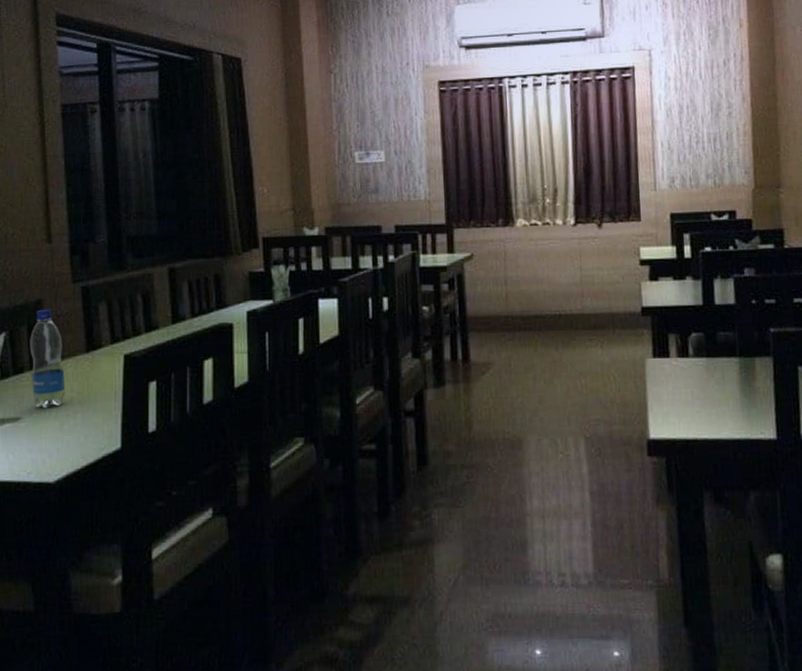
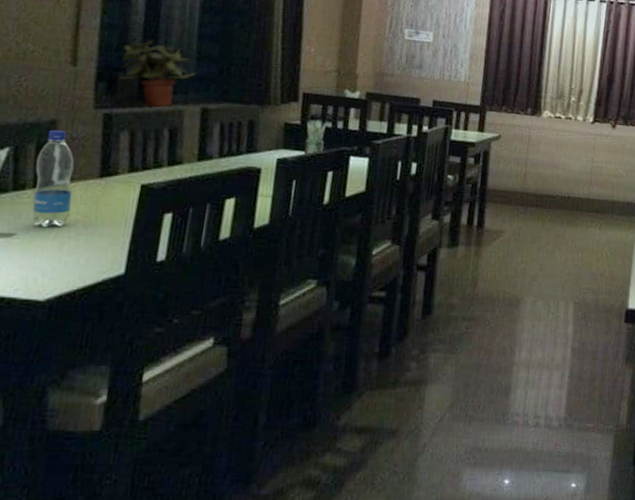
potted plant: none [89,206,159,275] -> present [117,41,196,108]

